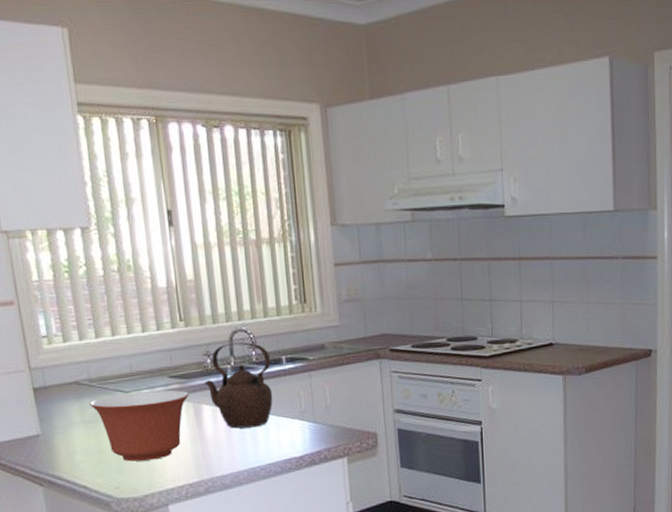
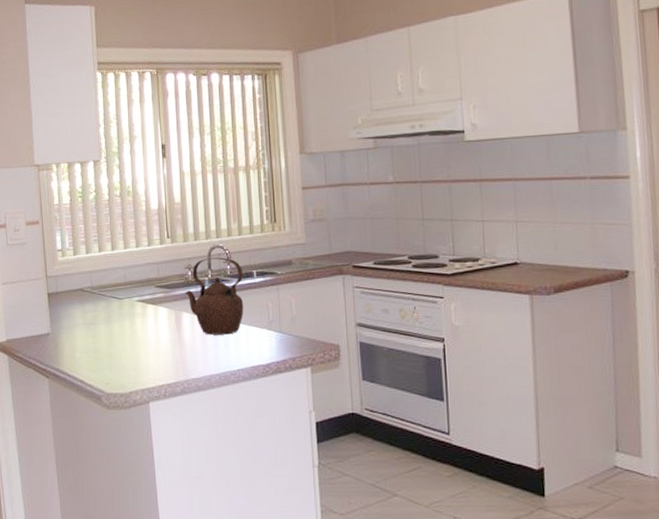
mixing bowl: present [90,390,189,462] -> none [90,298,172,361]

